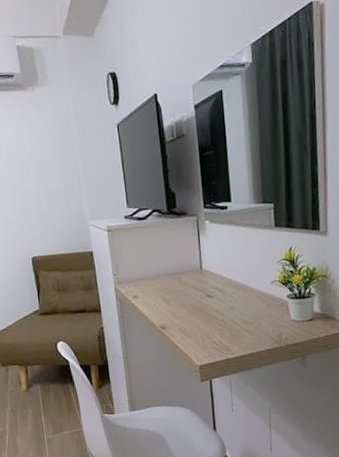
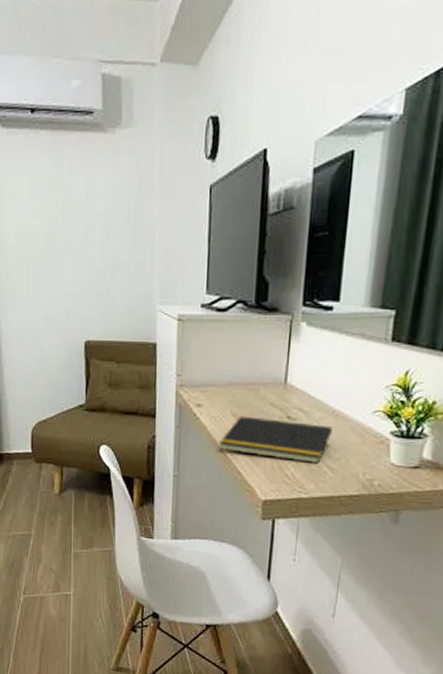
notepad: none [156,298,244,331] -> present [218,416,332,464]

